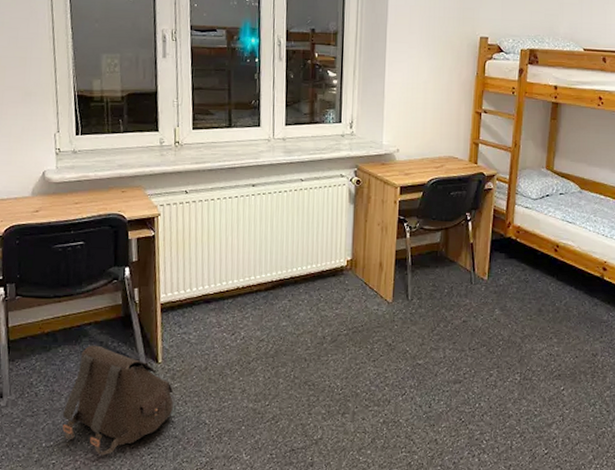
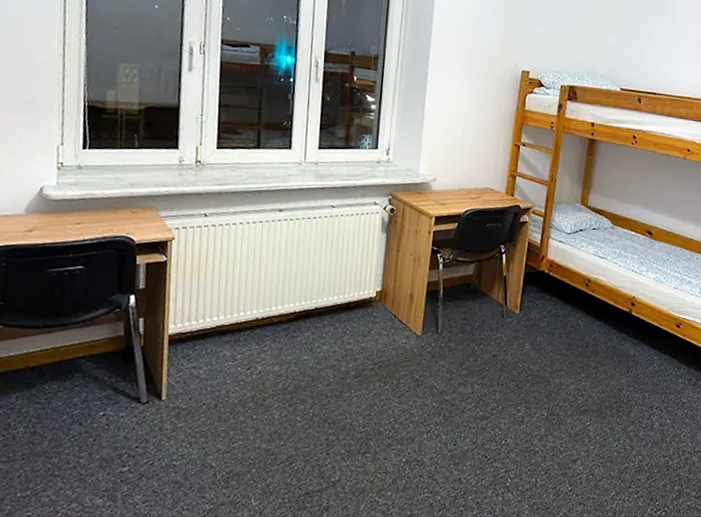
satchel: present [62,345,173,456] -> none [43,381,176,505]

